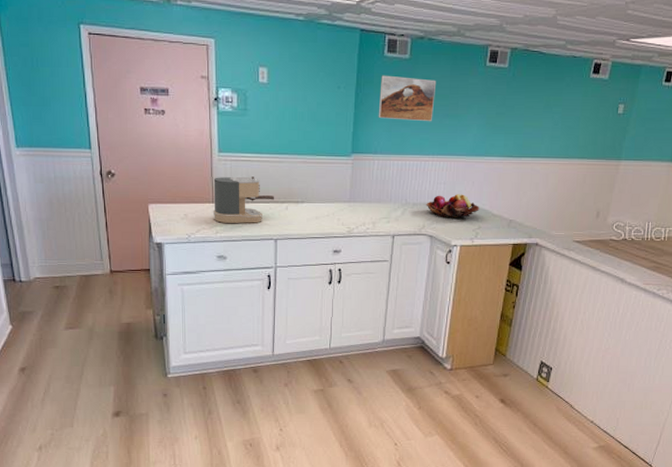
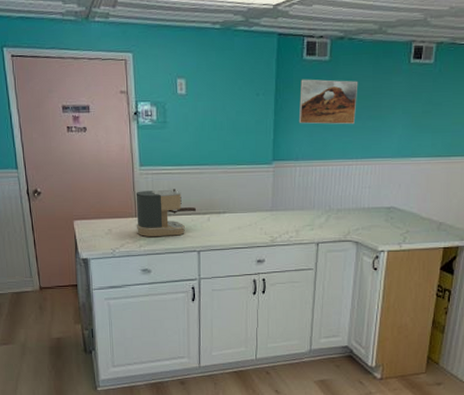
fruit basket: present [426,194,480,219] -> none [351,198,408,223]

